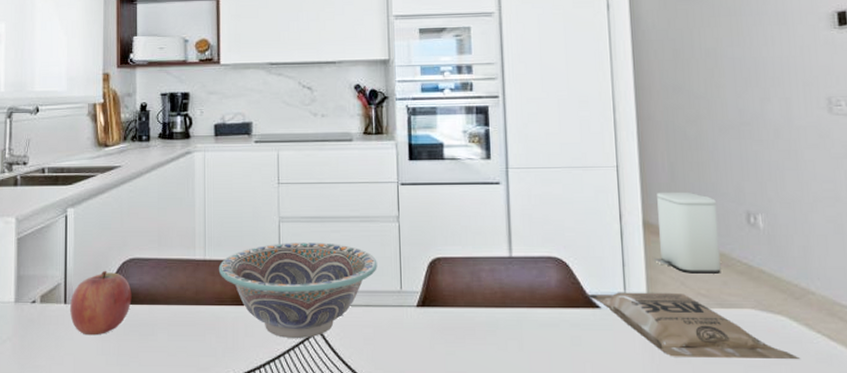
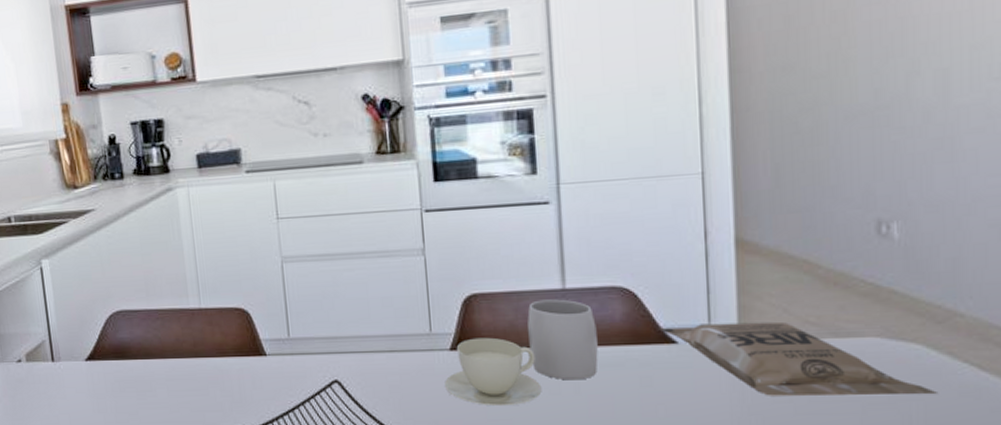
fruit: present [70,270,132,336] -> none [58,324,124,394]
decorative bowl: present [218,242,377,338] -> none [216,283,401,389]
teacup: none [411,296,492,360] -> present [445,337,542,407]
mug: none [480,265,538,338] -> present [526,299,598,381]
pedal bin: present [654,191,721,274] -> none [749,199,838,299]

